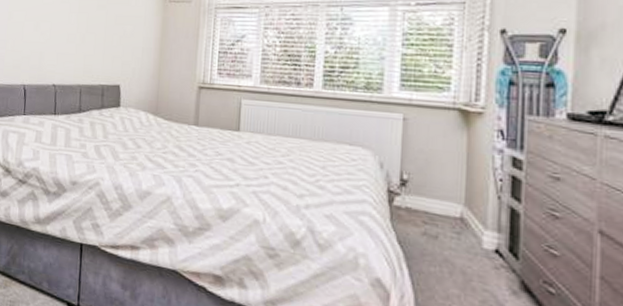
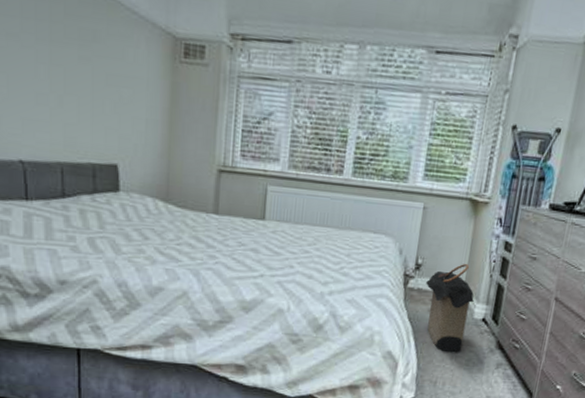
laundry hamper: none [415,181,482,291] -> present [426,263,475,353]

